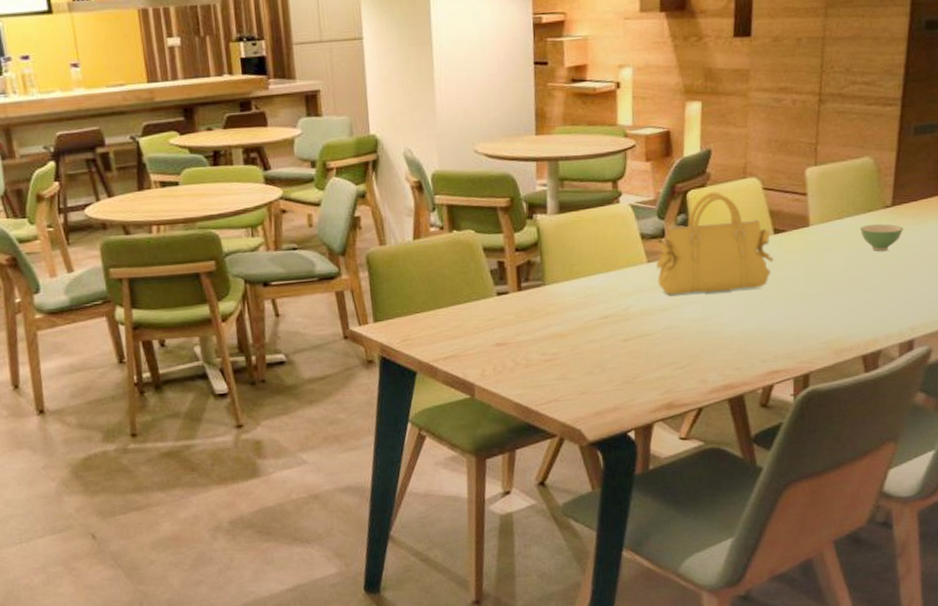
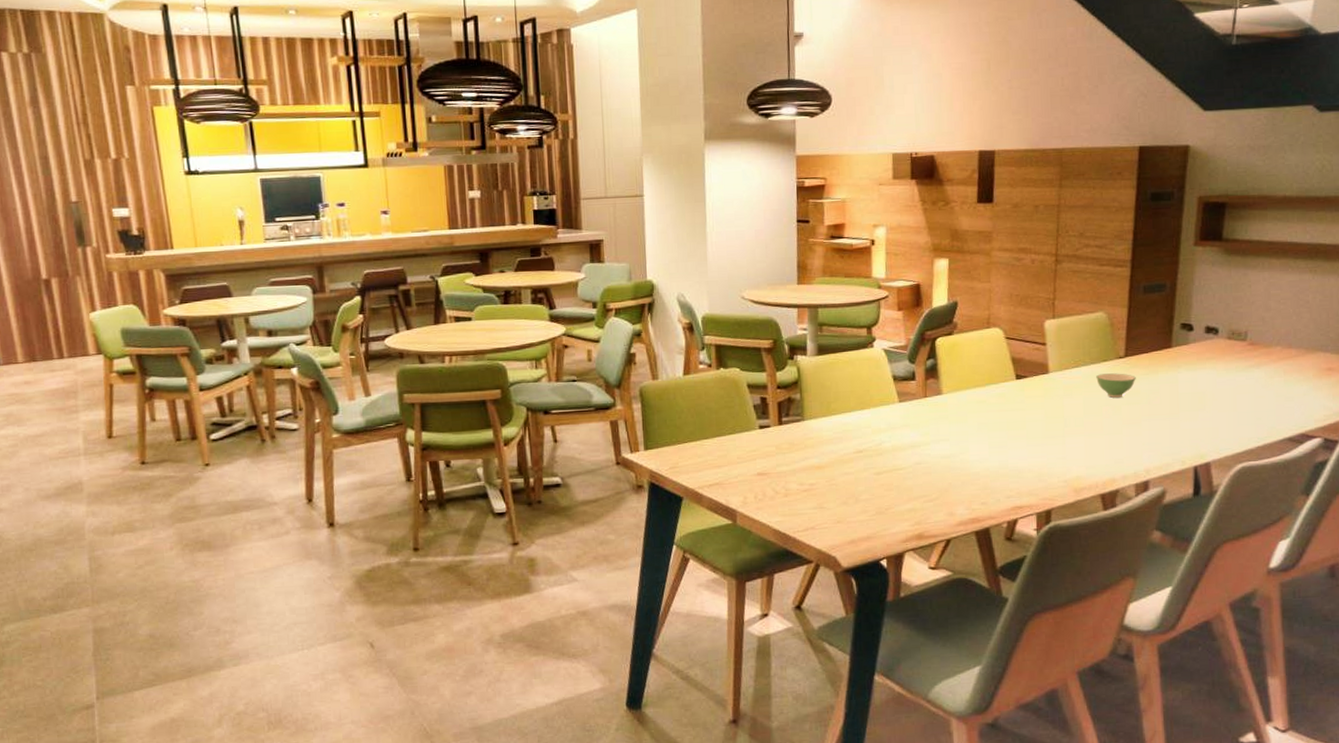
shoulder bag: present [657,191,774,295] -> none [908,339,1017,433]

